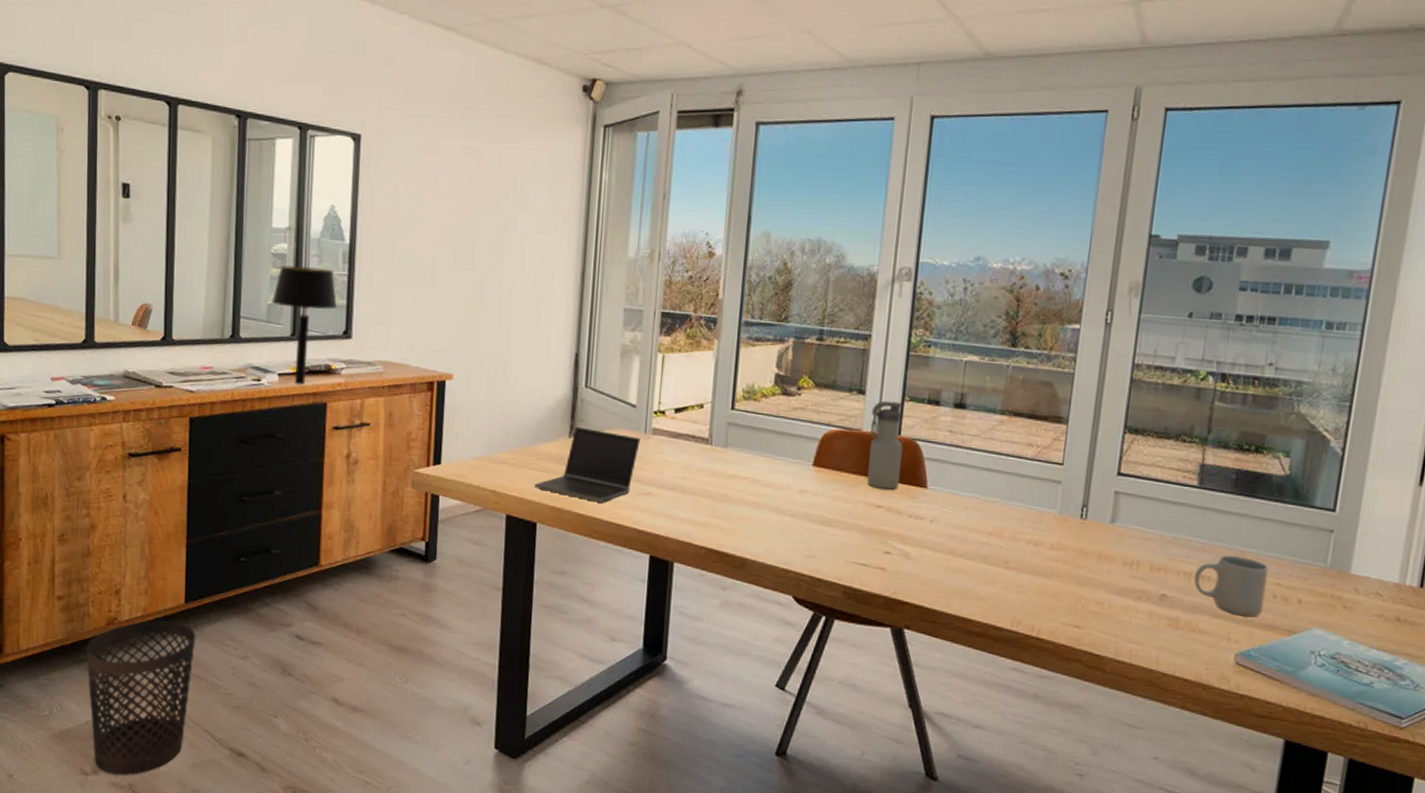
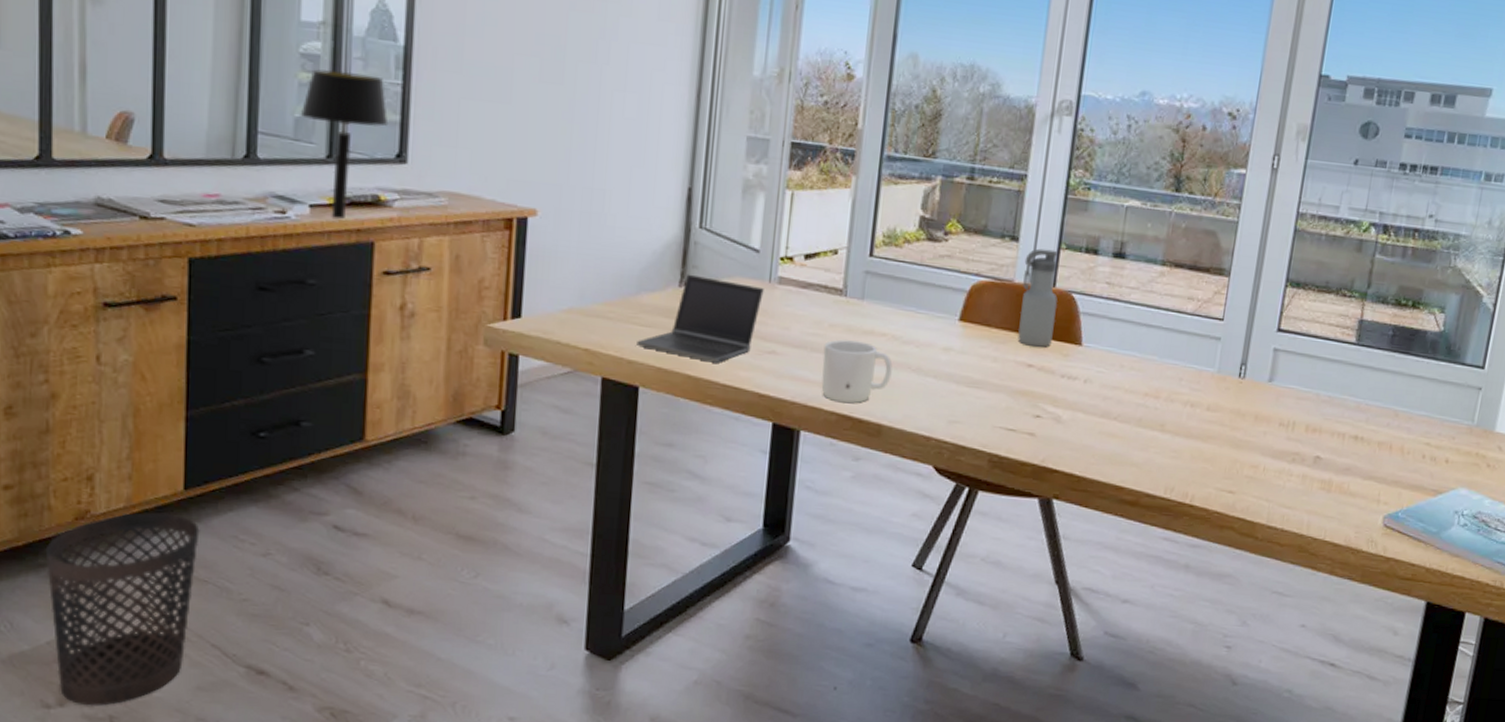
mug: none [691,482,754,540] -> present [821,339,893,404]
cup: present [1193,555,1269,617] -> none [1347,415,1420,478]

